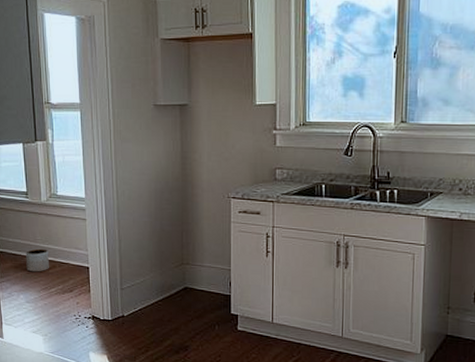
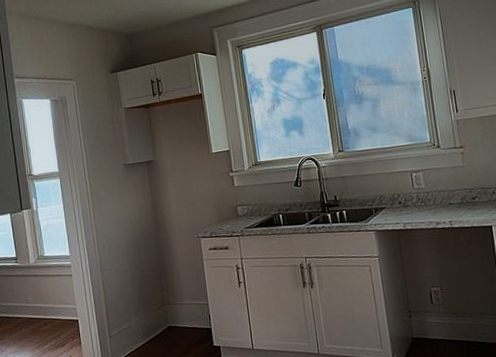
planter: present [26,248,49,272] -> none [19,308,41,332]

